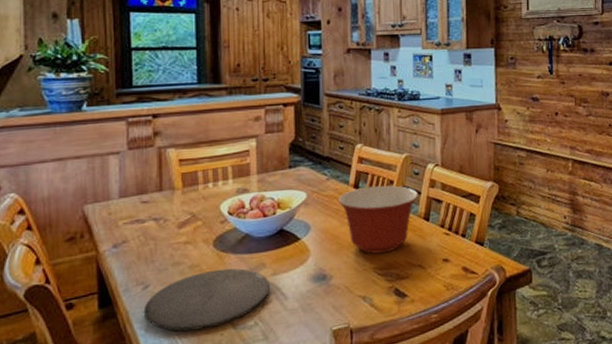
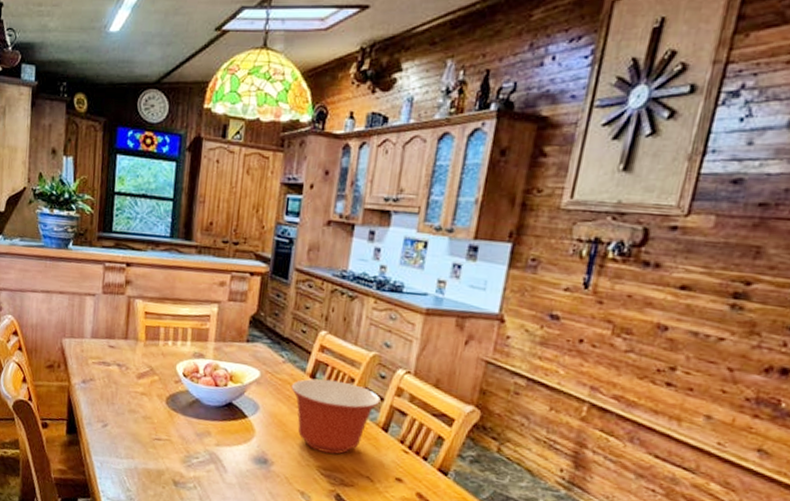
plate: present [143,268,270,332] -> none [101,424,212,479]

